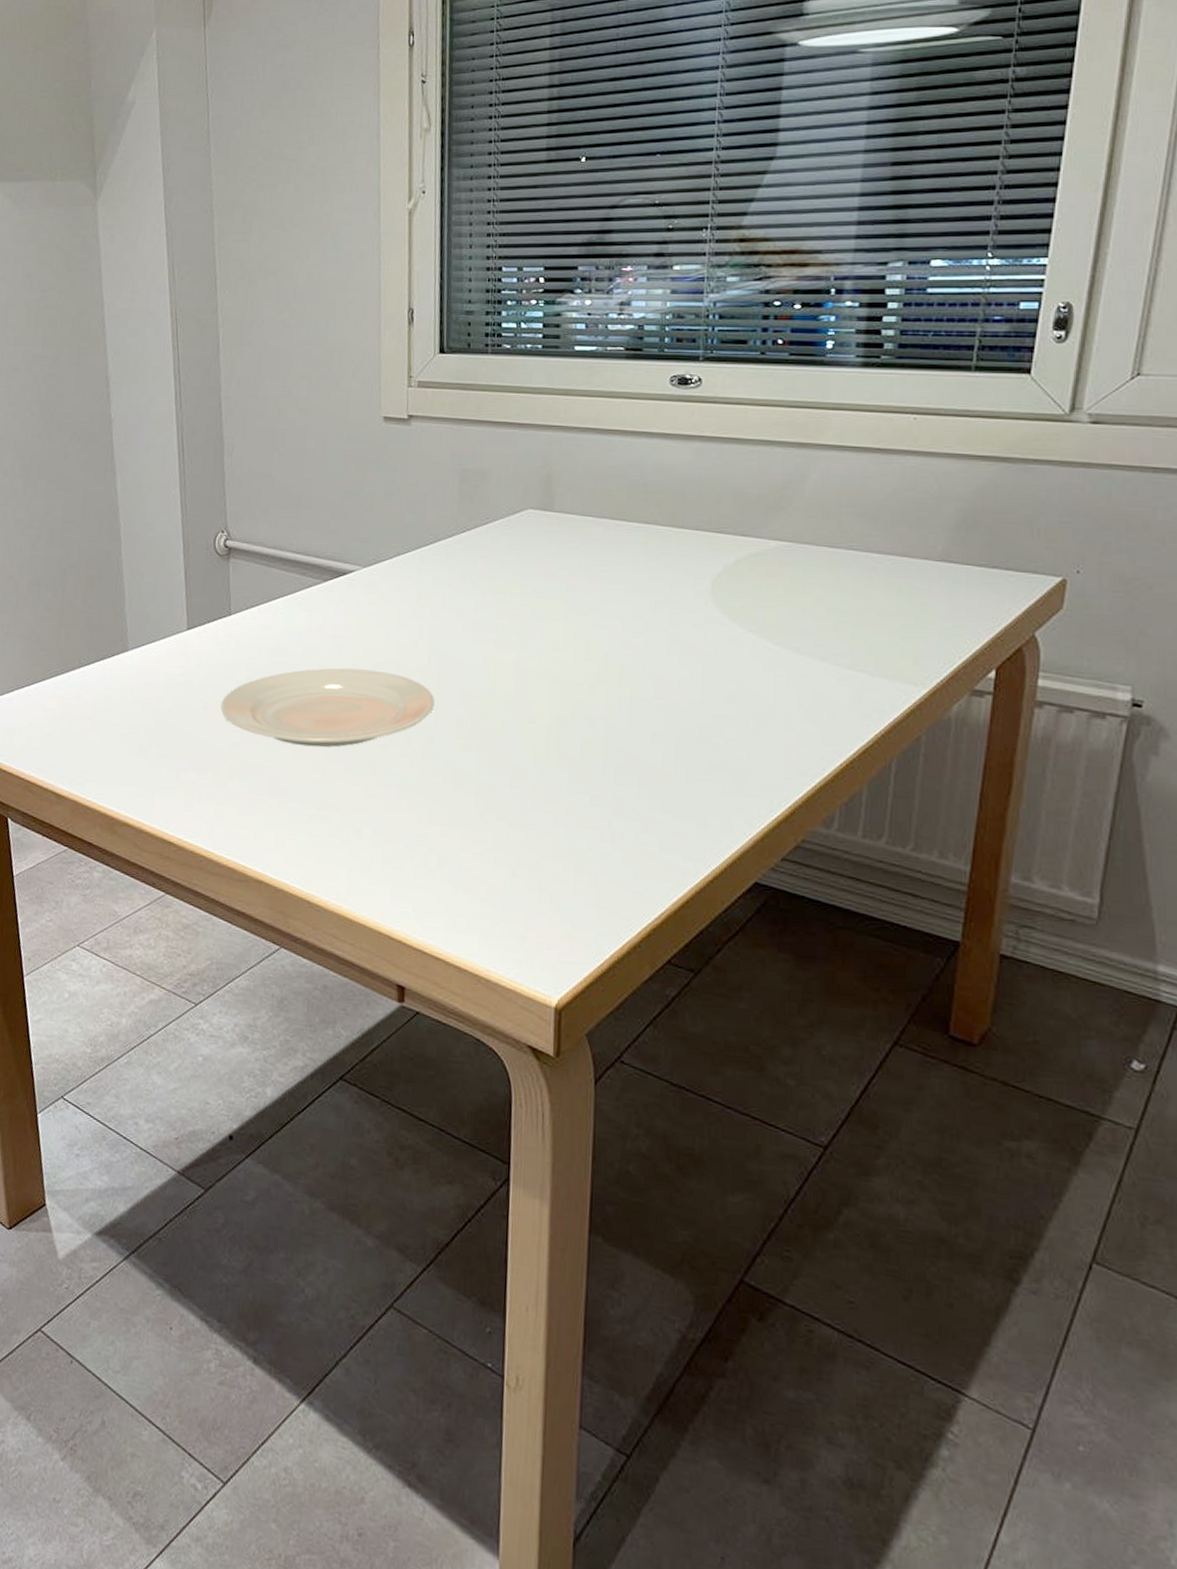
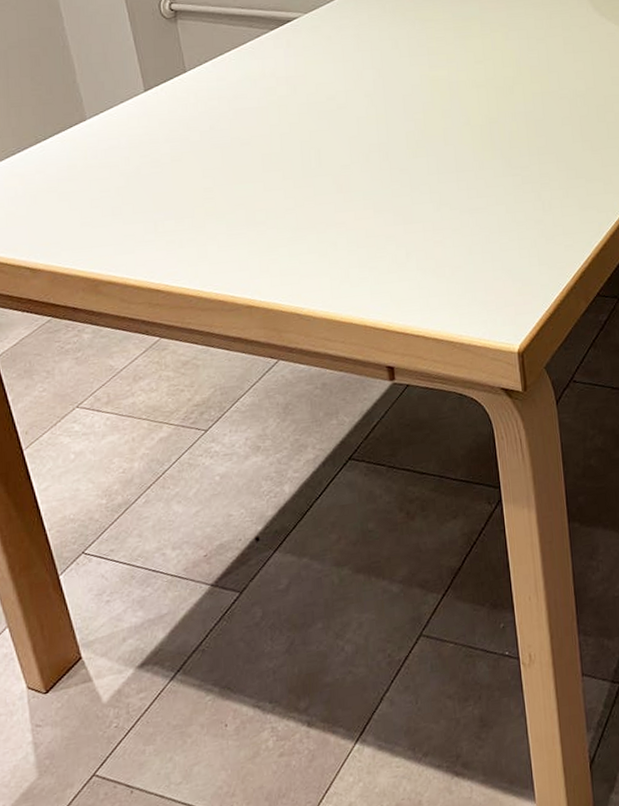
plate: present [220,668,435,747] -> none [188,102,385,179]

